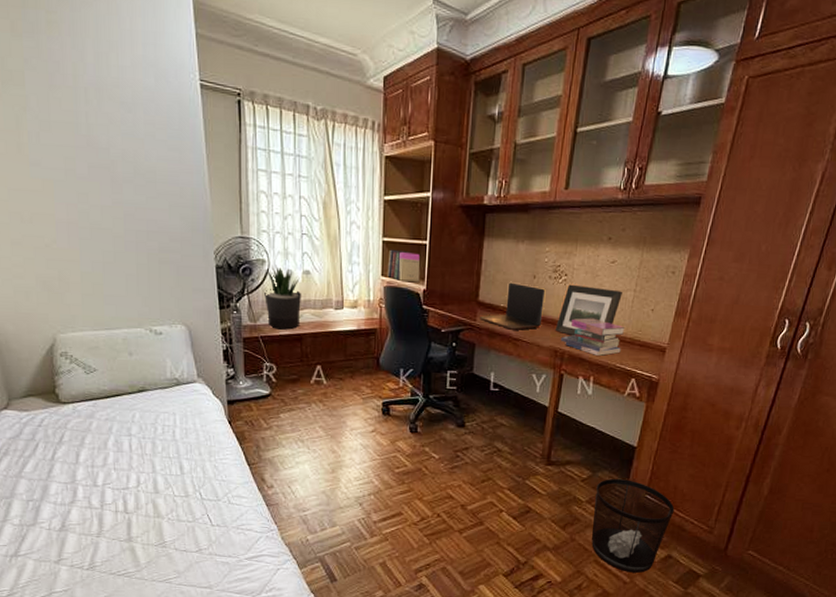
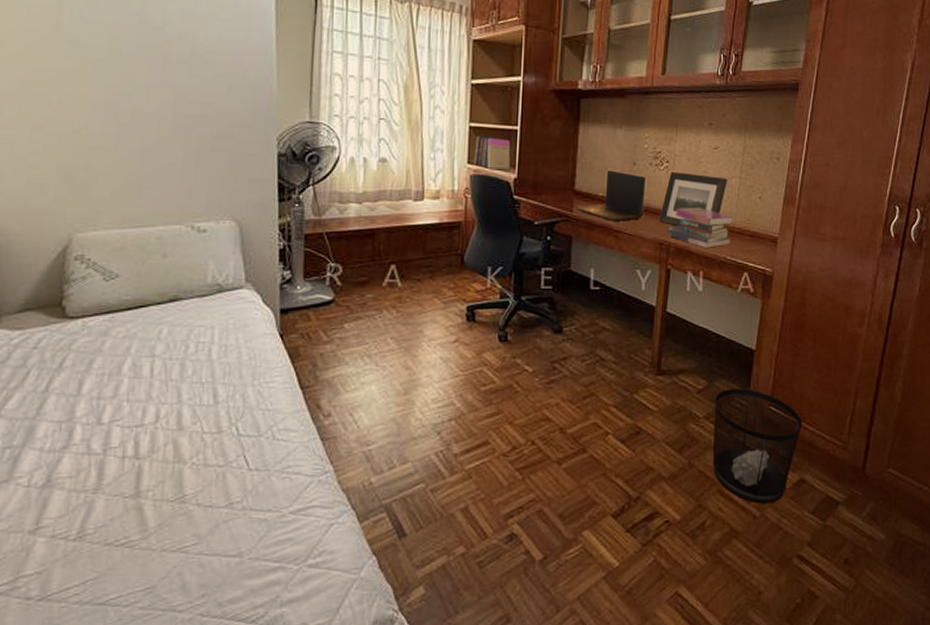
planter: present [265,263,302,330] -> none [333,150,377,225]

